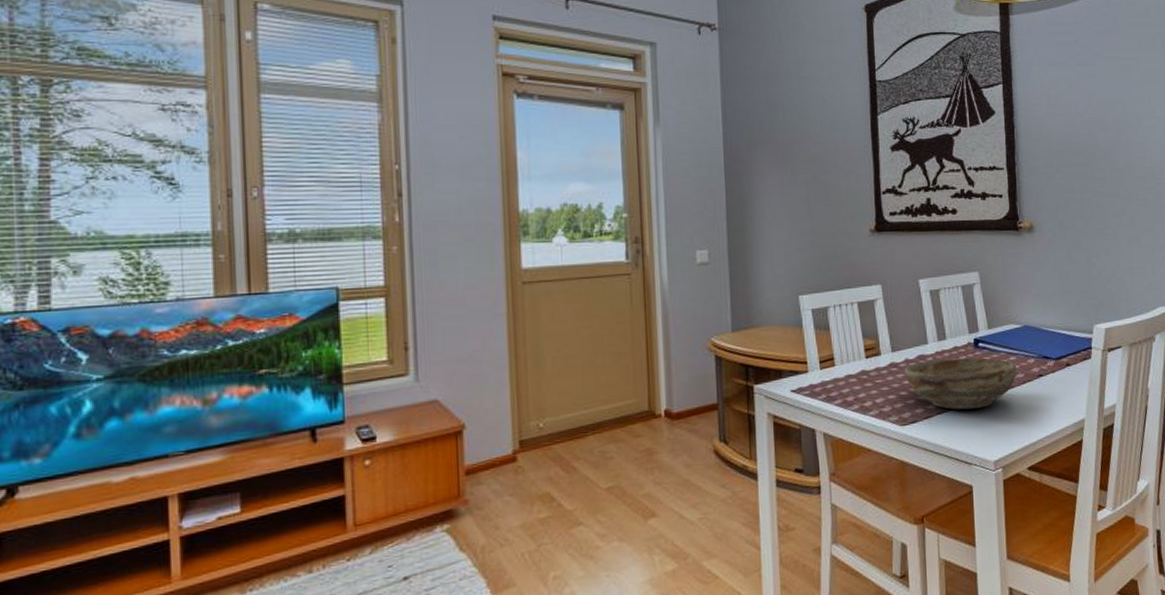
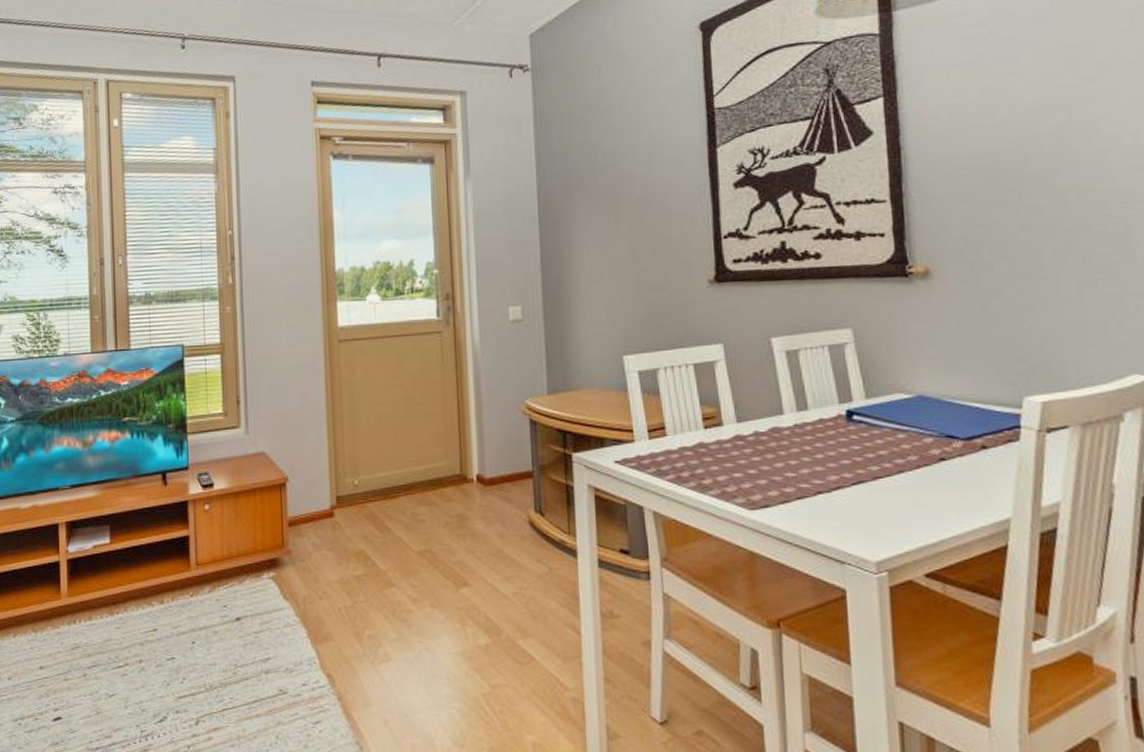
bowl: present [904,358,1017,410] -> none [753,433,908,496]

